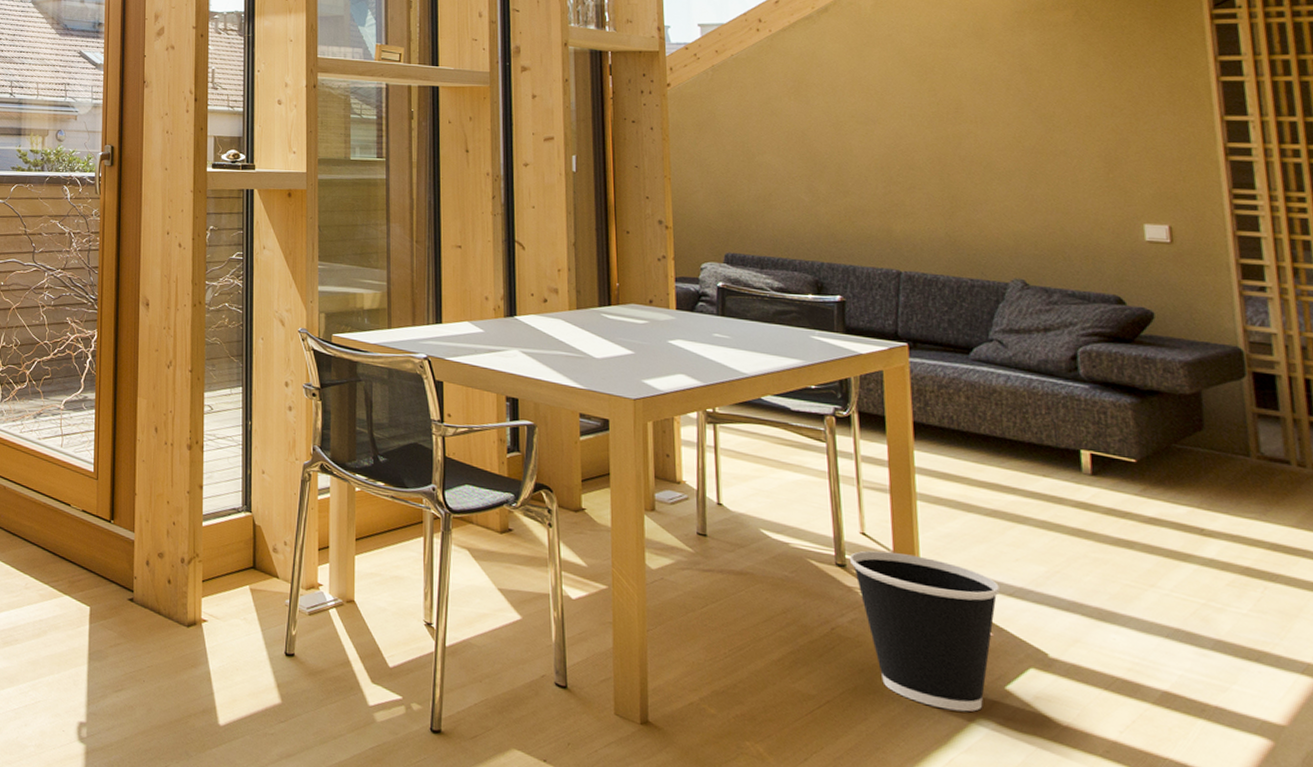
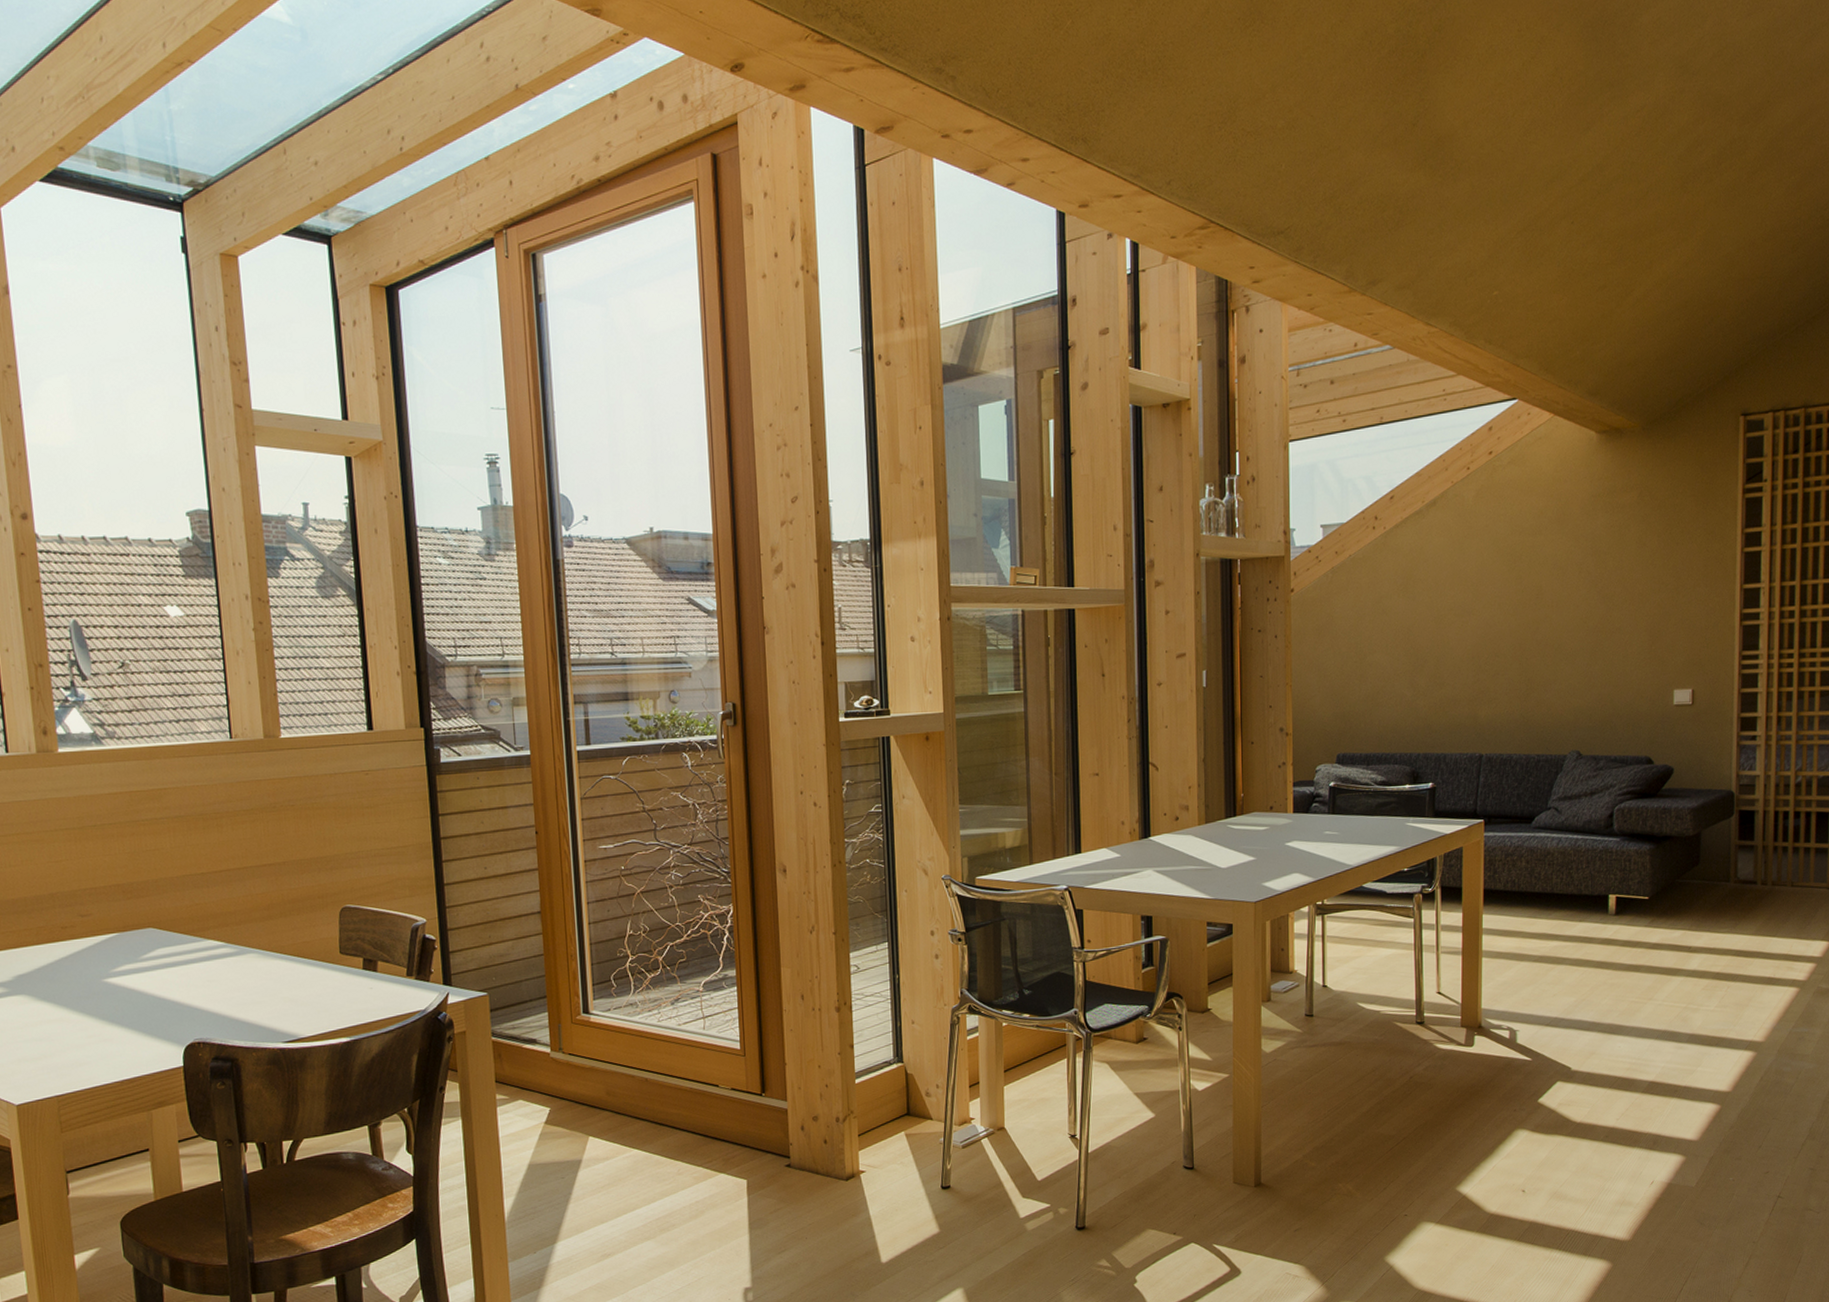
wastebasket: present [849,550,1000,712] -> none [1427,1004,1540,1127]

